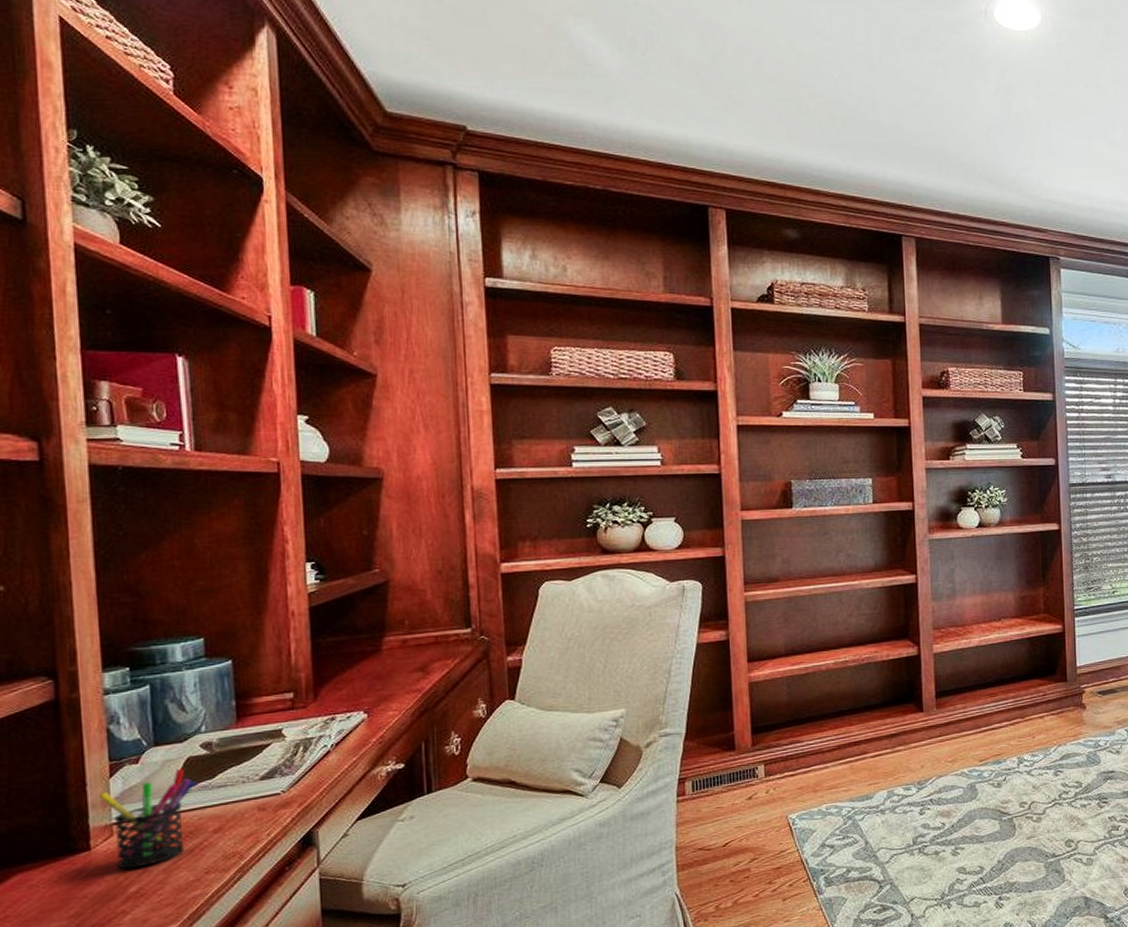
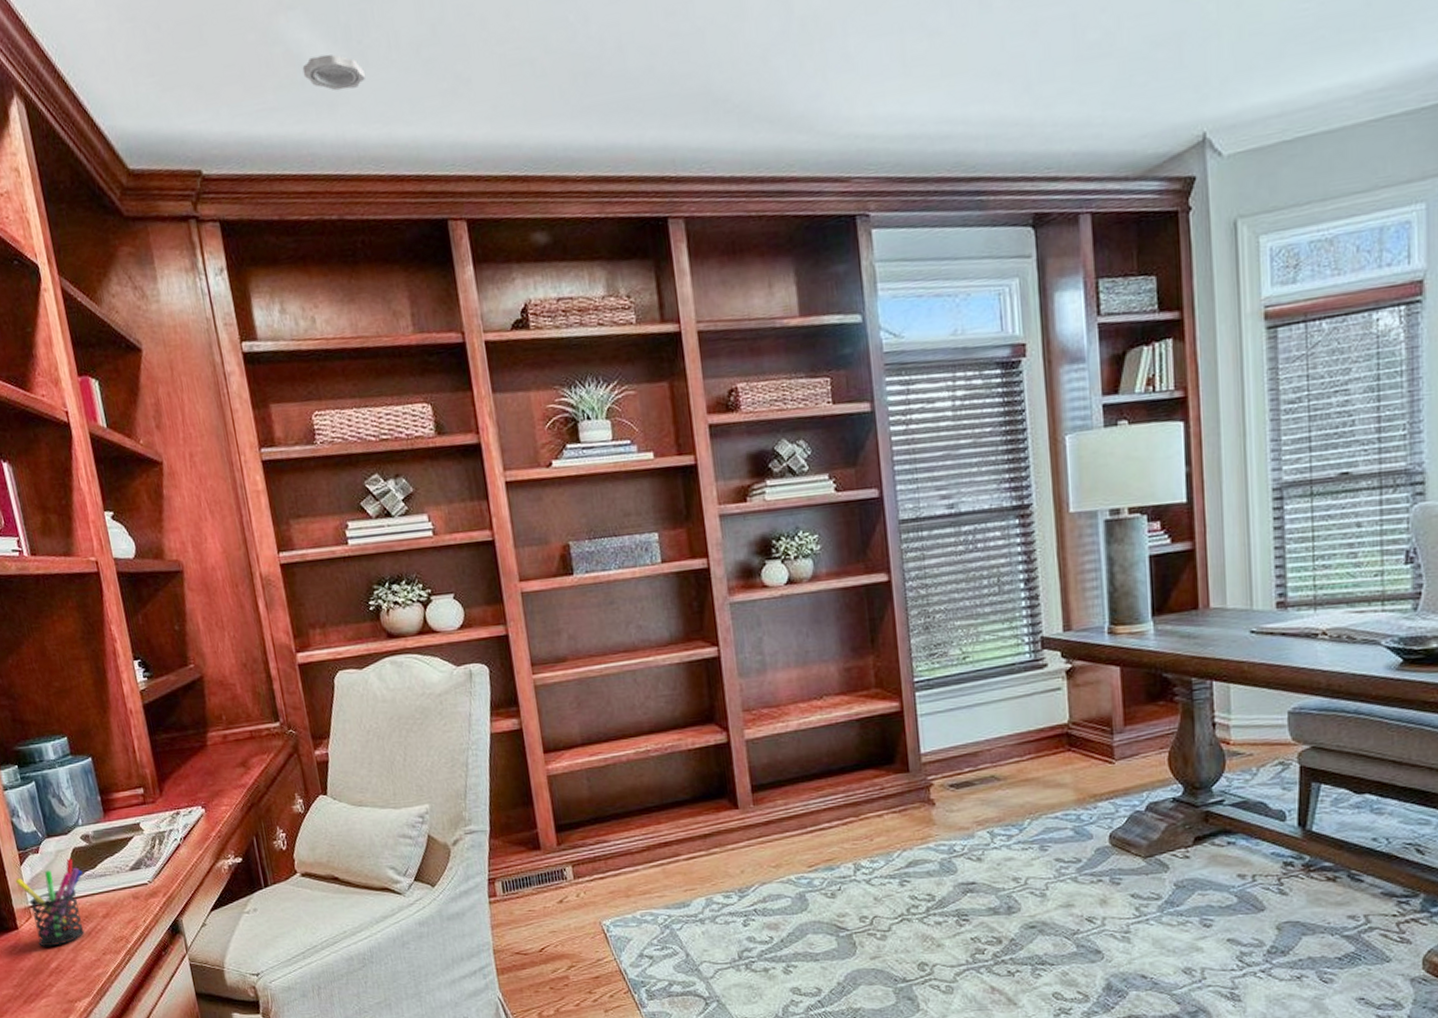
smoke detector: none [584,56,645,88] -> present [302,54,365,91]

